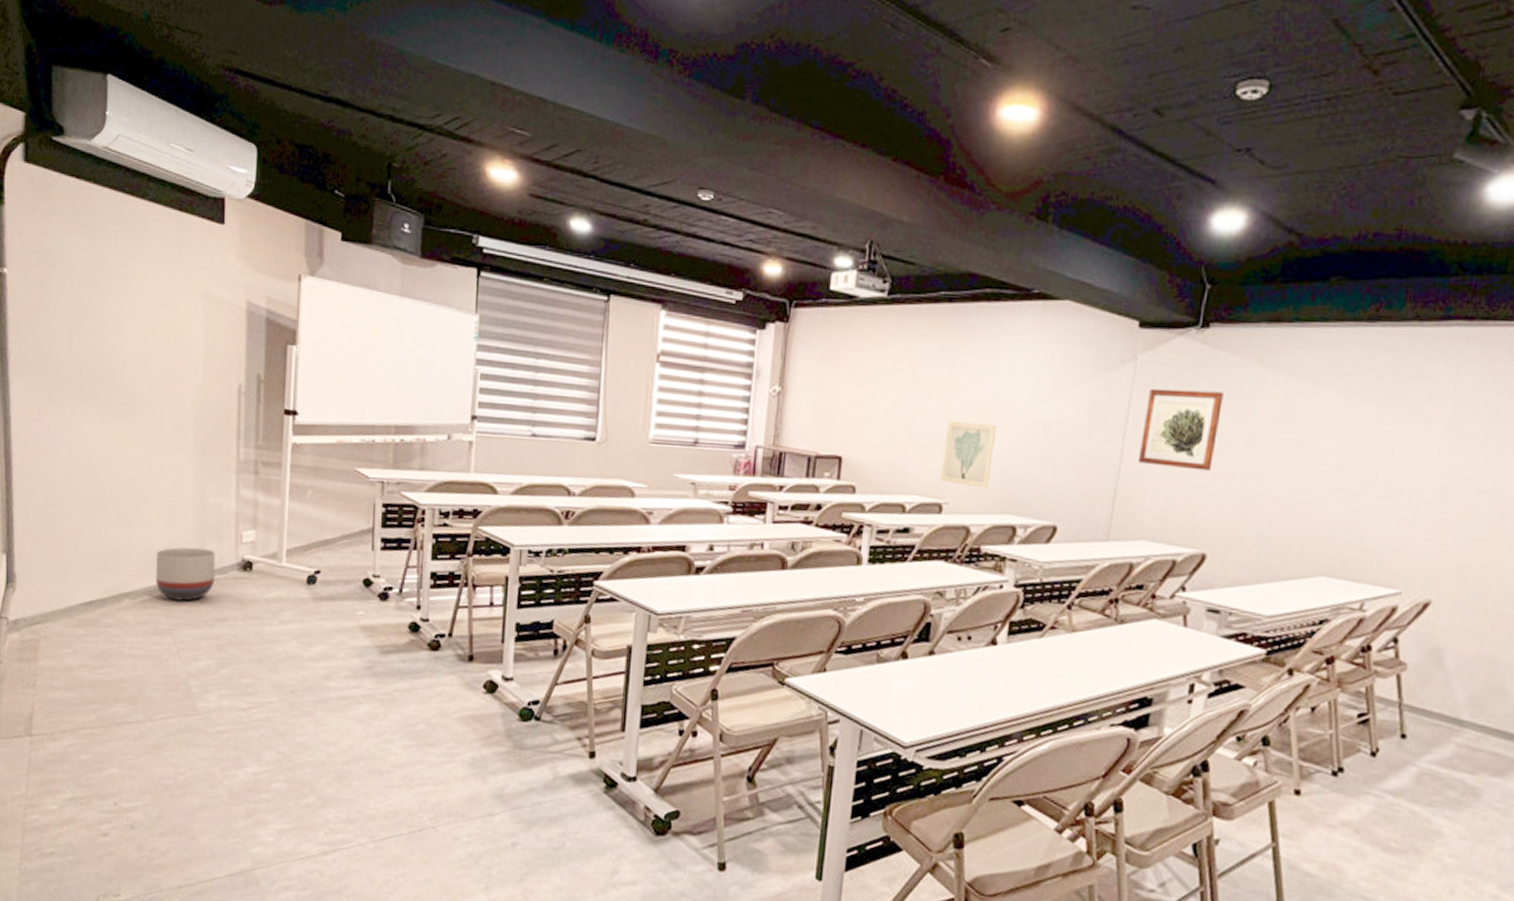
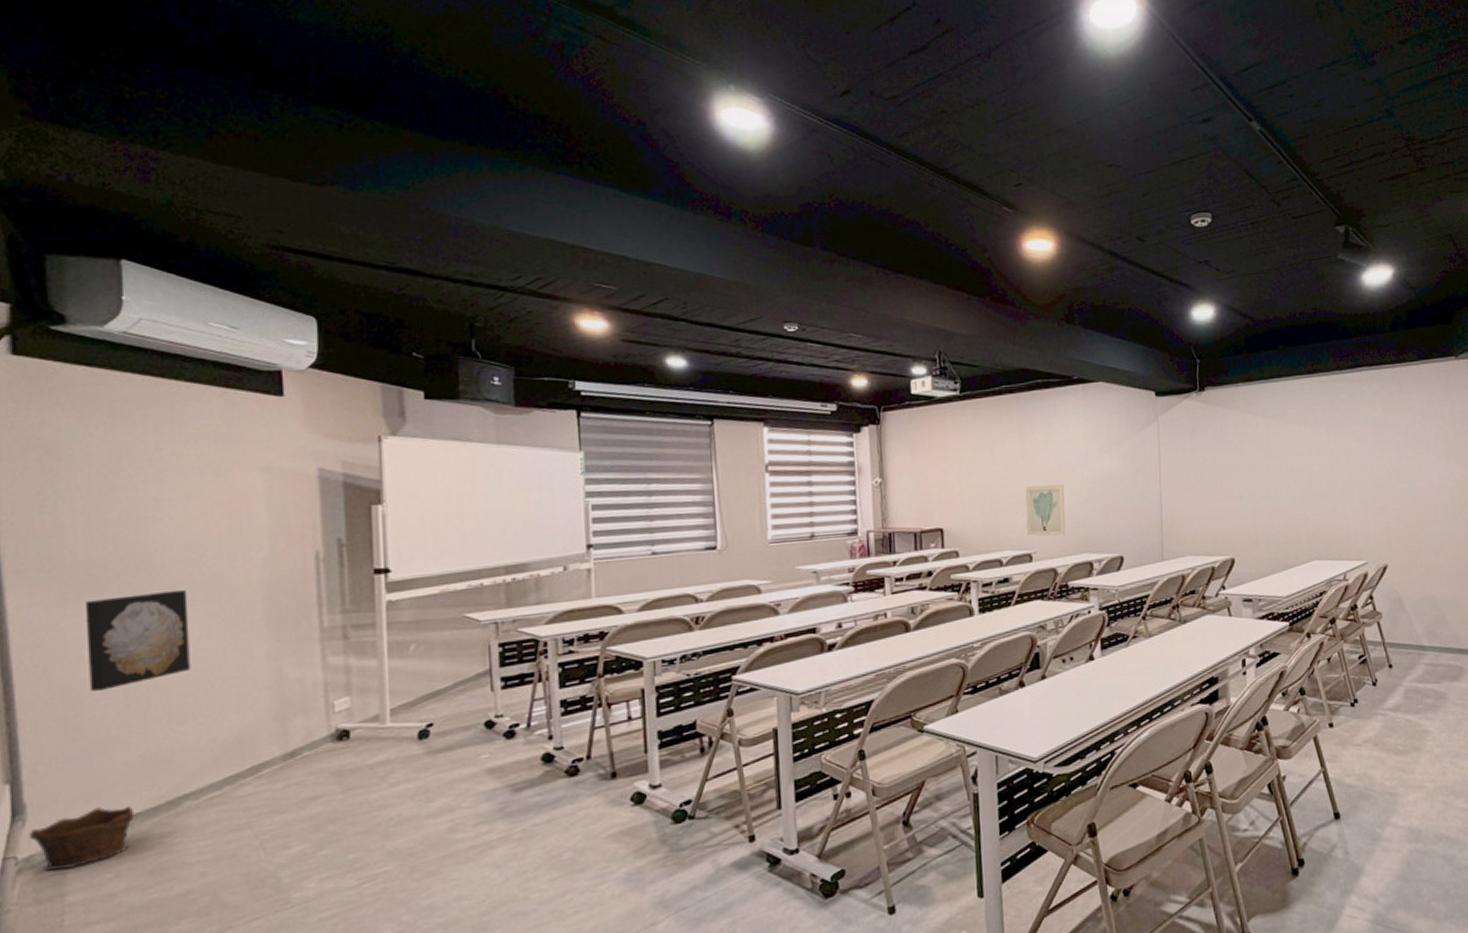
clay pot: none [16,589,89,638] -> present [27,805,135,872]
wall art: none [64,401,138,486] -> present [85,590,191,692]
planter: present [156,547,215,601] -> none [224,726,303,790]
wall art: present [1137,388,1224,471] -> none [1172,436,1226,498]

